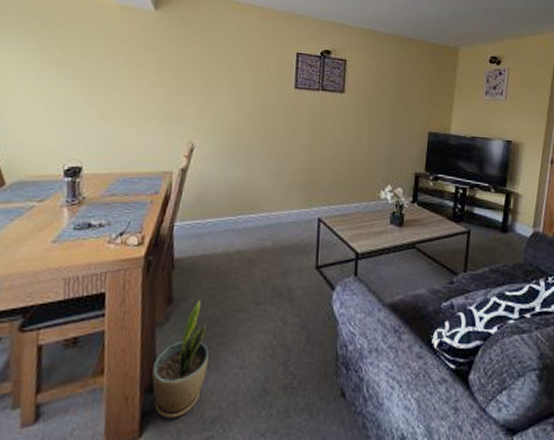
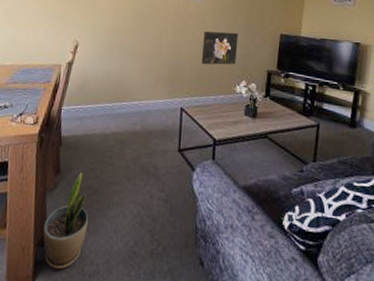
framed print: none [341,129,383,168] -> present [201,31,238,65]

